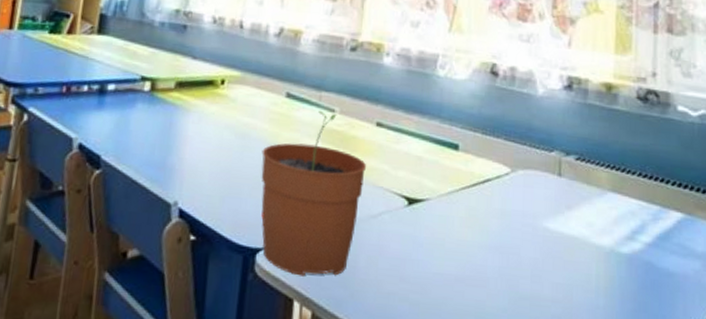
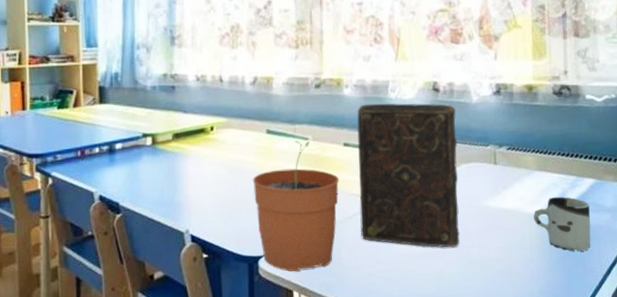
book: none [384,78,516,275] -> present [357,103,460,248]
cup: none [602,228,675,306] -> present [533,196,591,252]

